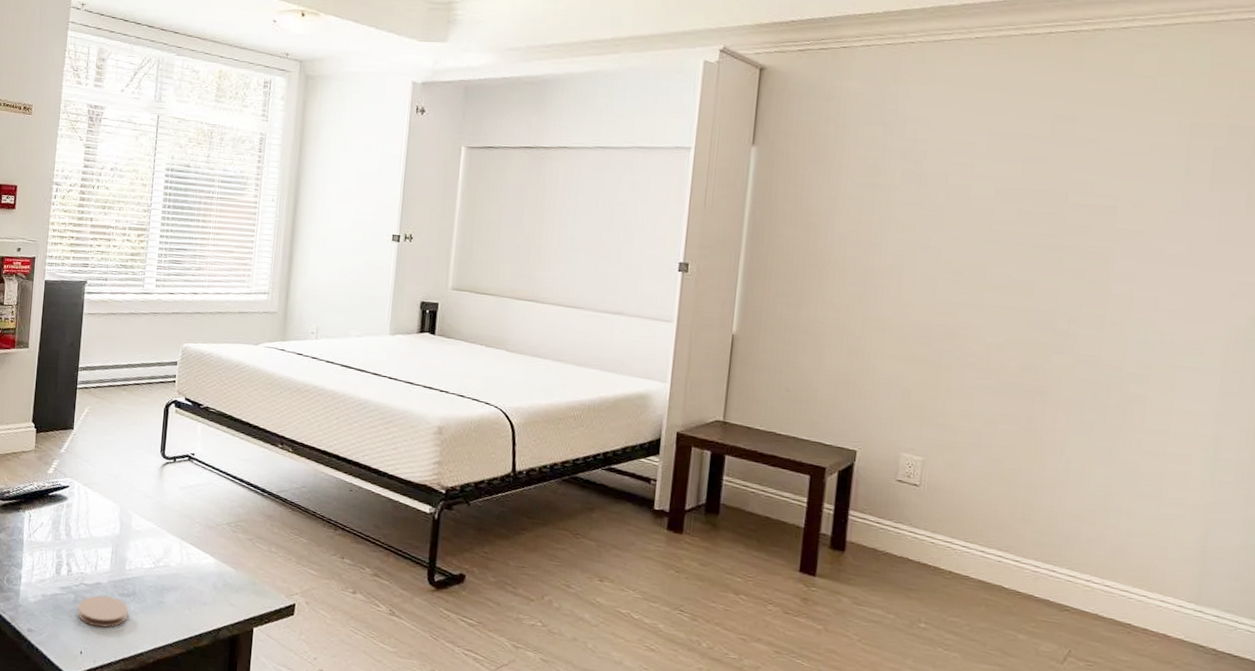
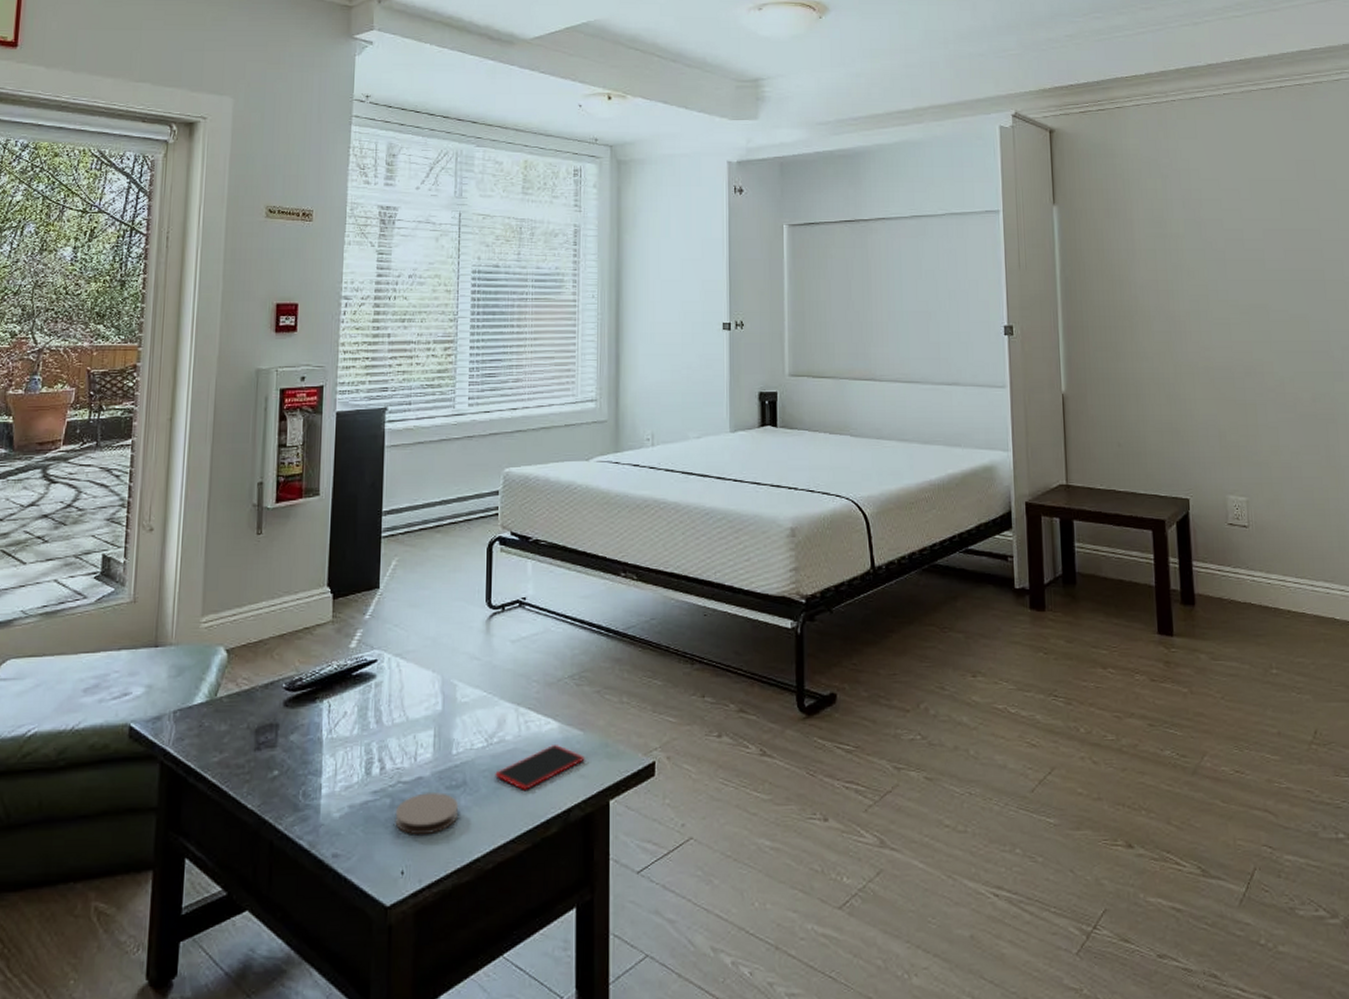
smartphone: none [159,576,235,608] -> present [495,745,585,790]

